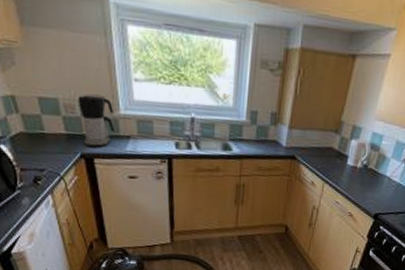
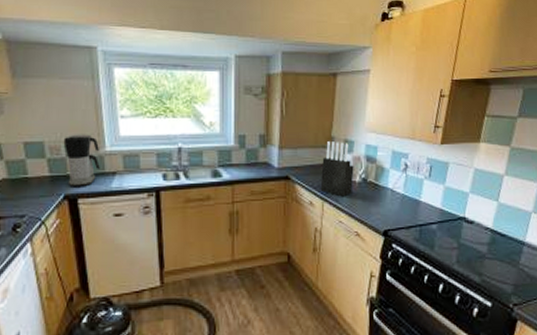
knife block: none [323,126,358,180] -> present [320,142,354,197]

